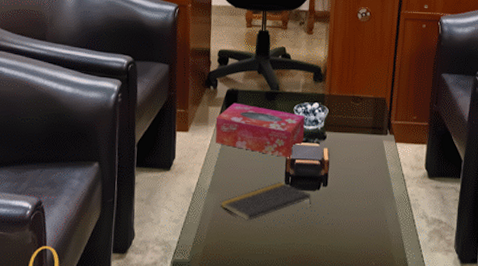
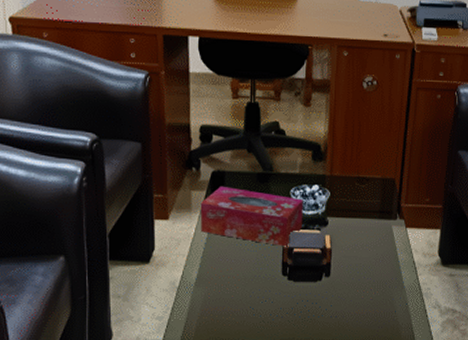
notepad: present [220,182,311,221] -> none [208,273,312,316]

